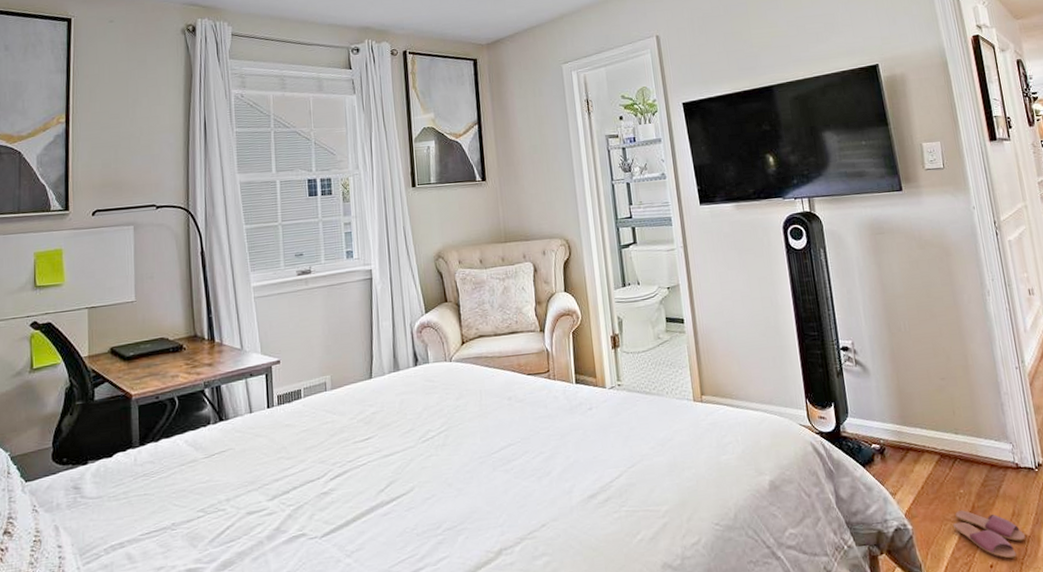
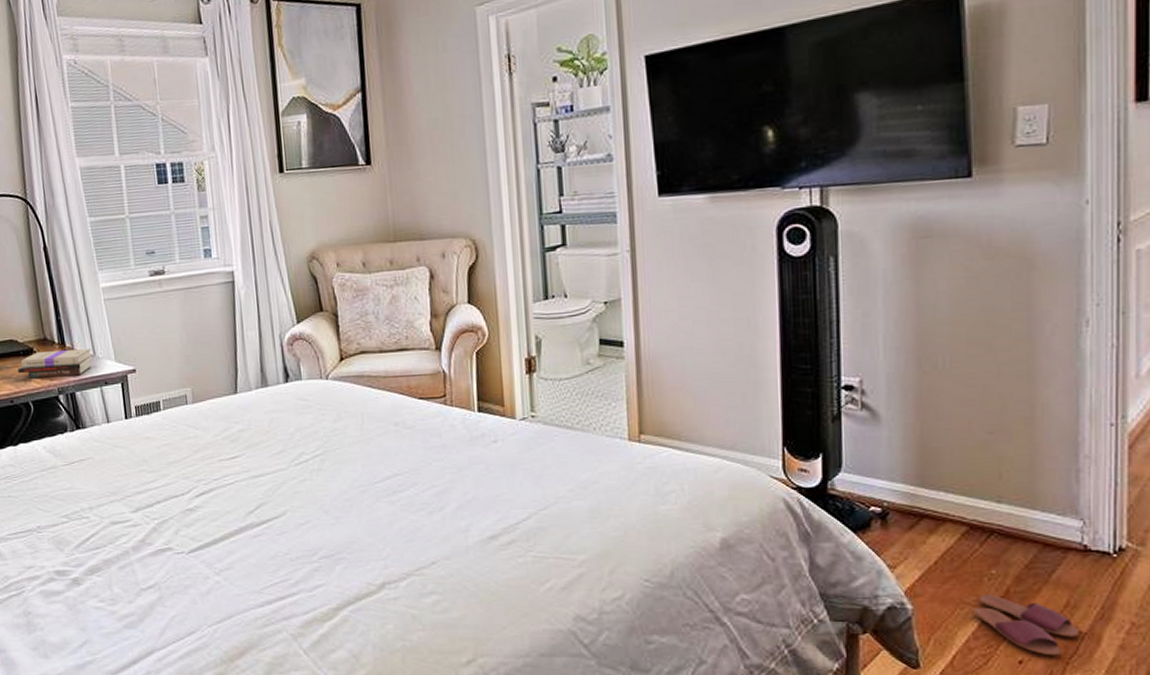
books: none [166,343,239,375] -> present [18,349,92,379]

